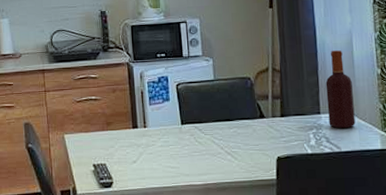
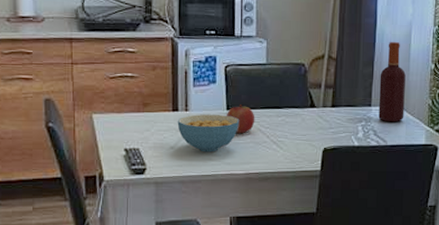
cereal bowl: none [137,129,194,165] -> present [177,114,240,153]
fruit: none [182,119,209,147] -> present [227,105,255,134]

